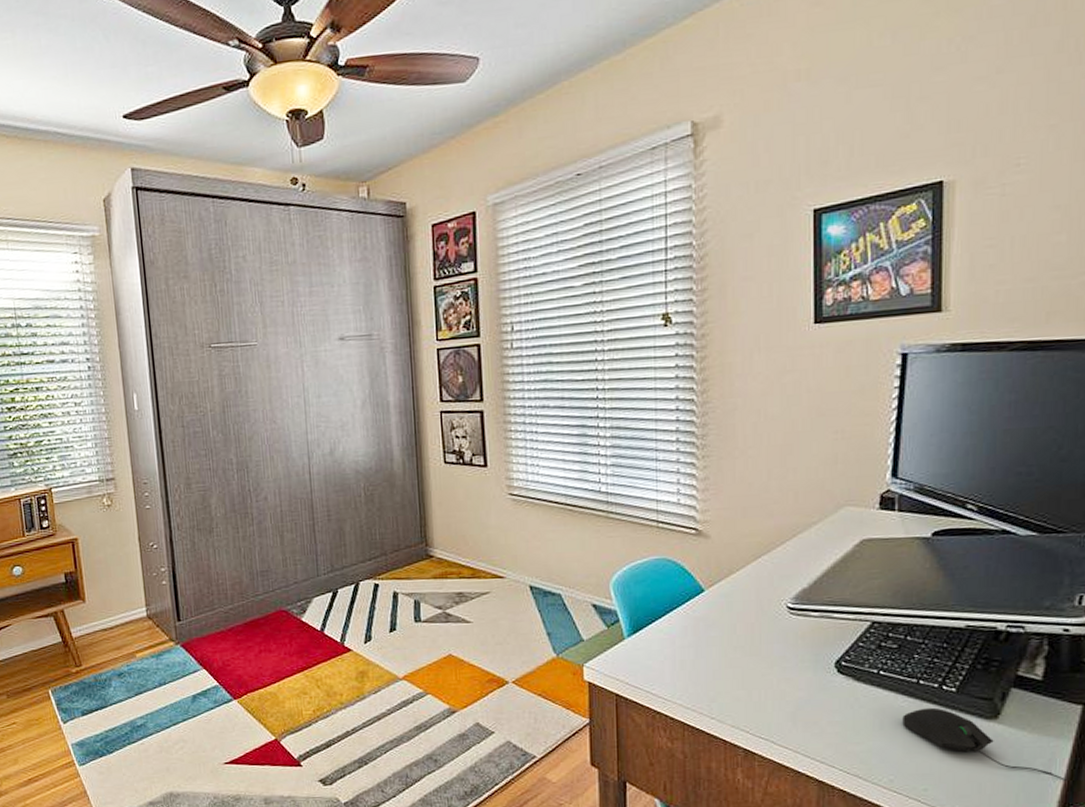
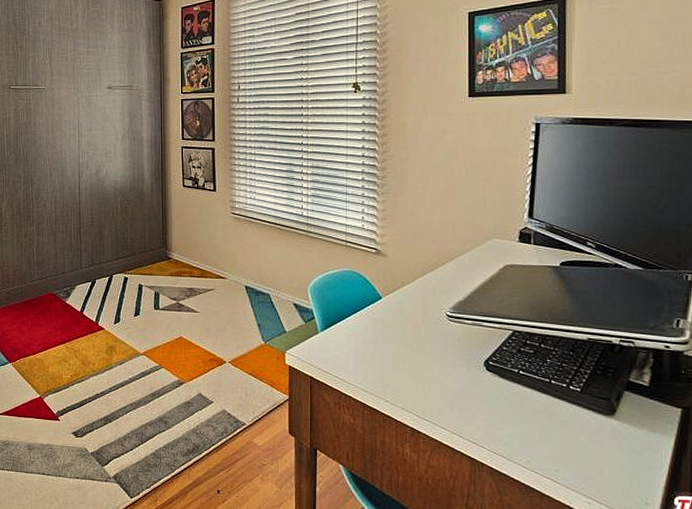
computer mouse: present [902,707,1068,782] -> none [538,403,671,471]

